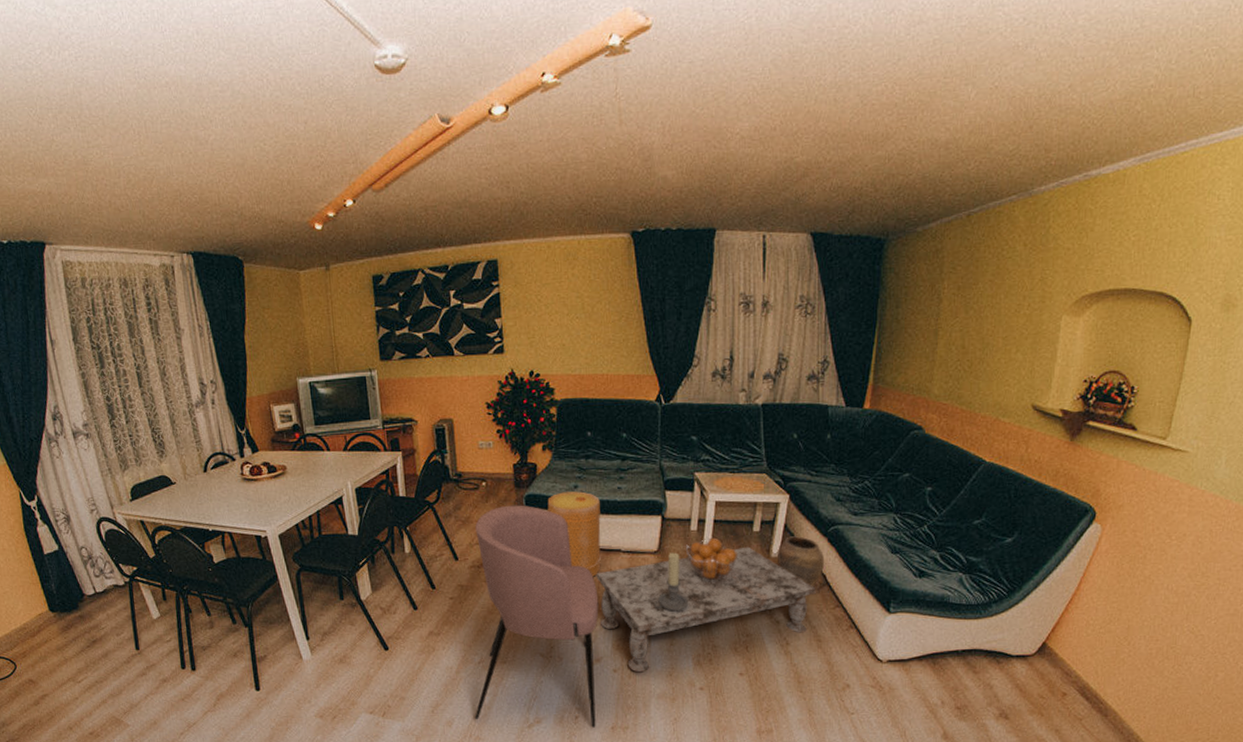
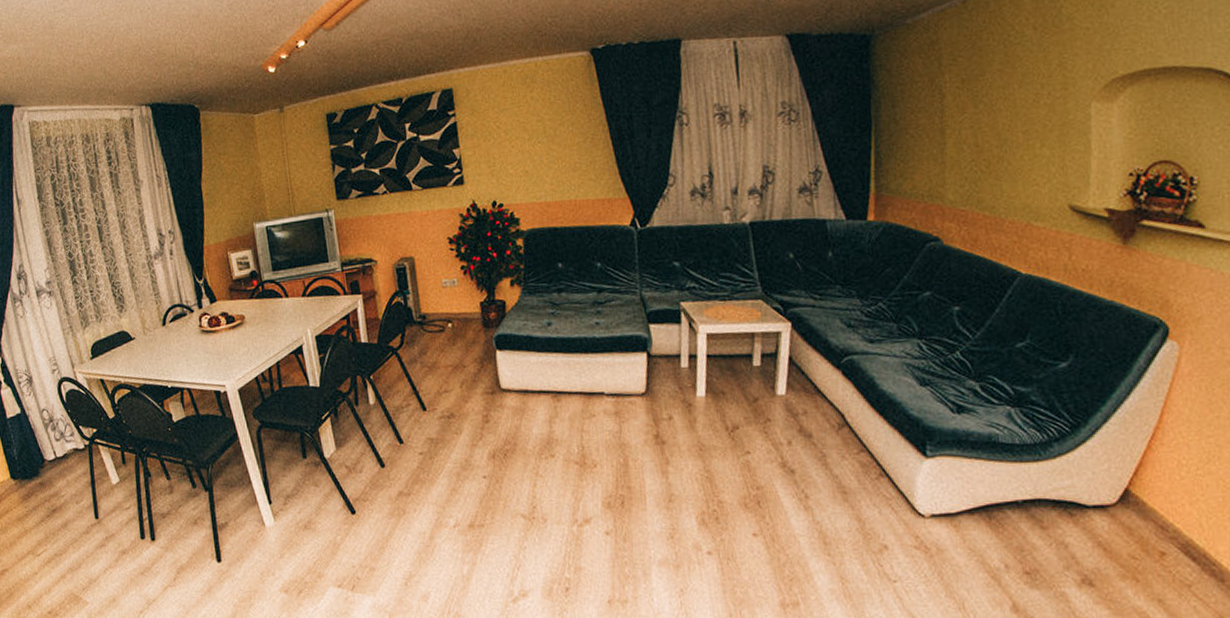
armchair: present [474,505,599,728] -> none [443,346,590,602]
basket: present [547,491,602,577] -> none [519,329,583,425]
coffee table: present [596,546,816,673] -> none [578,384,835,535]
candle holder: present [654,552,689,612] -> none [647,393,687,462]
fruit basket: present [685,537,739,582] -> none [676,375,739,427]
vase: present [778,536,825,587] -> none [784,369,842,429]

